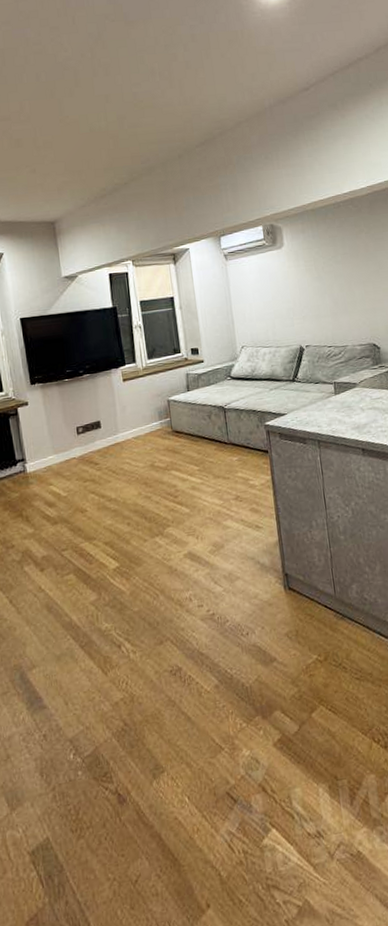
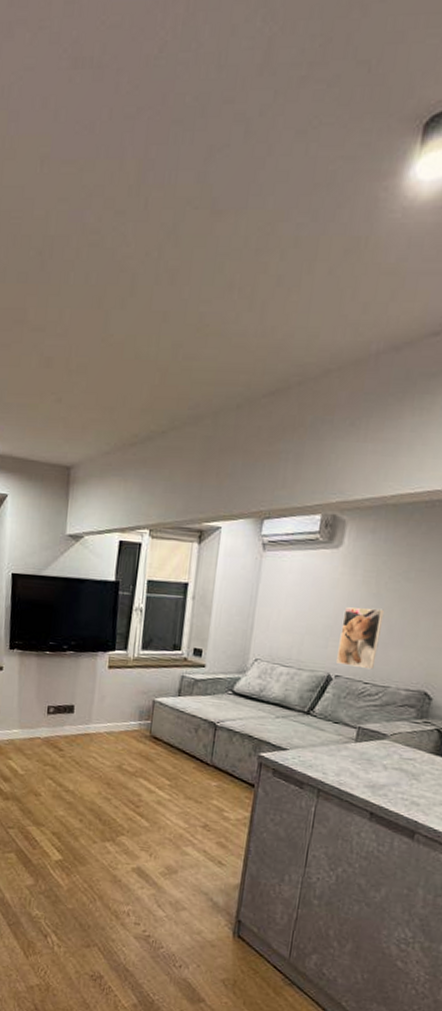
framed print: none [298,287,332,336] -> present [336,607,385,670]

